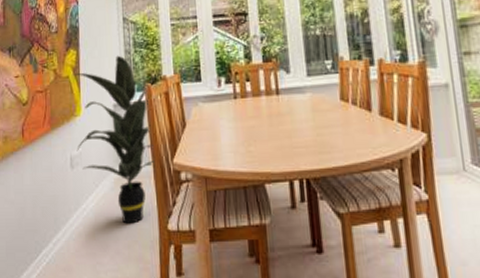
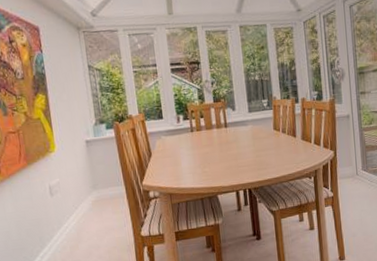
indoor plant: present [74,55,160,224] -> none [45,98,126,235]

